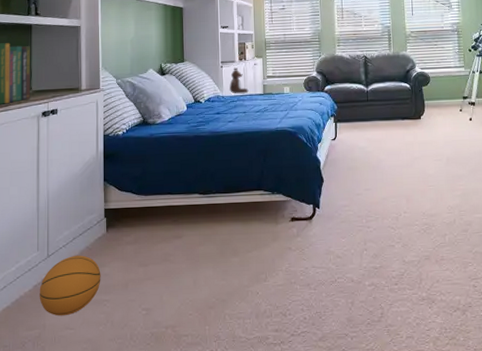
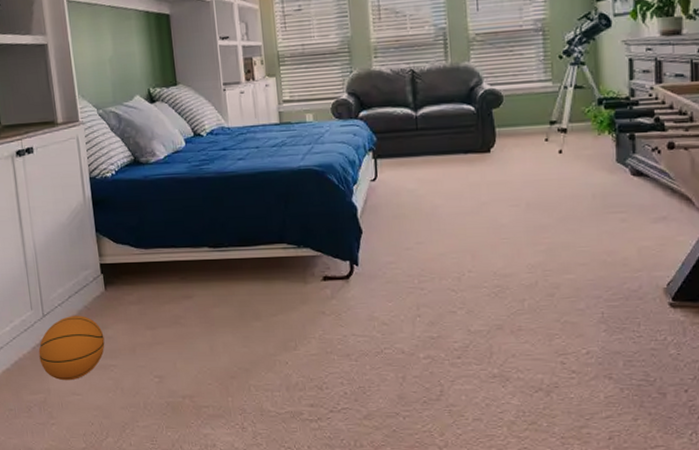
stuffed animal: present [229,68,249,94] -> none [236,91,261,125]

